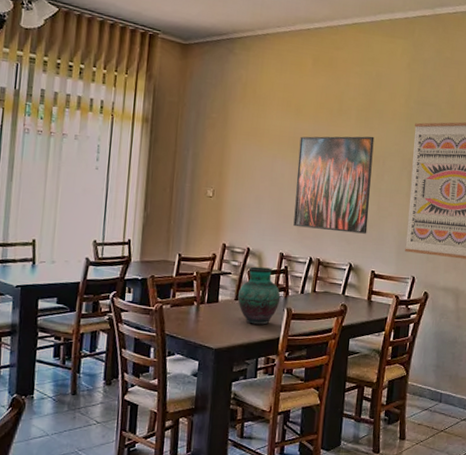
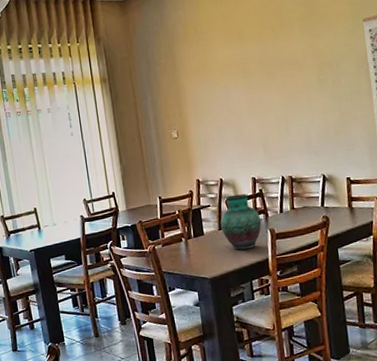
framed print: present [293,136,375,234] -> none [248,43,335,150]

